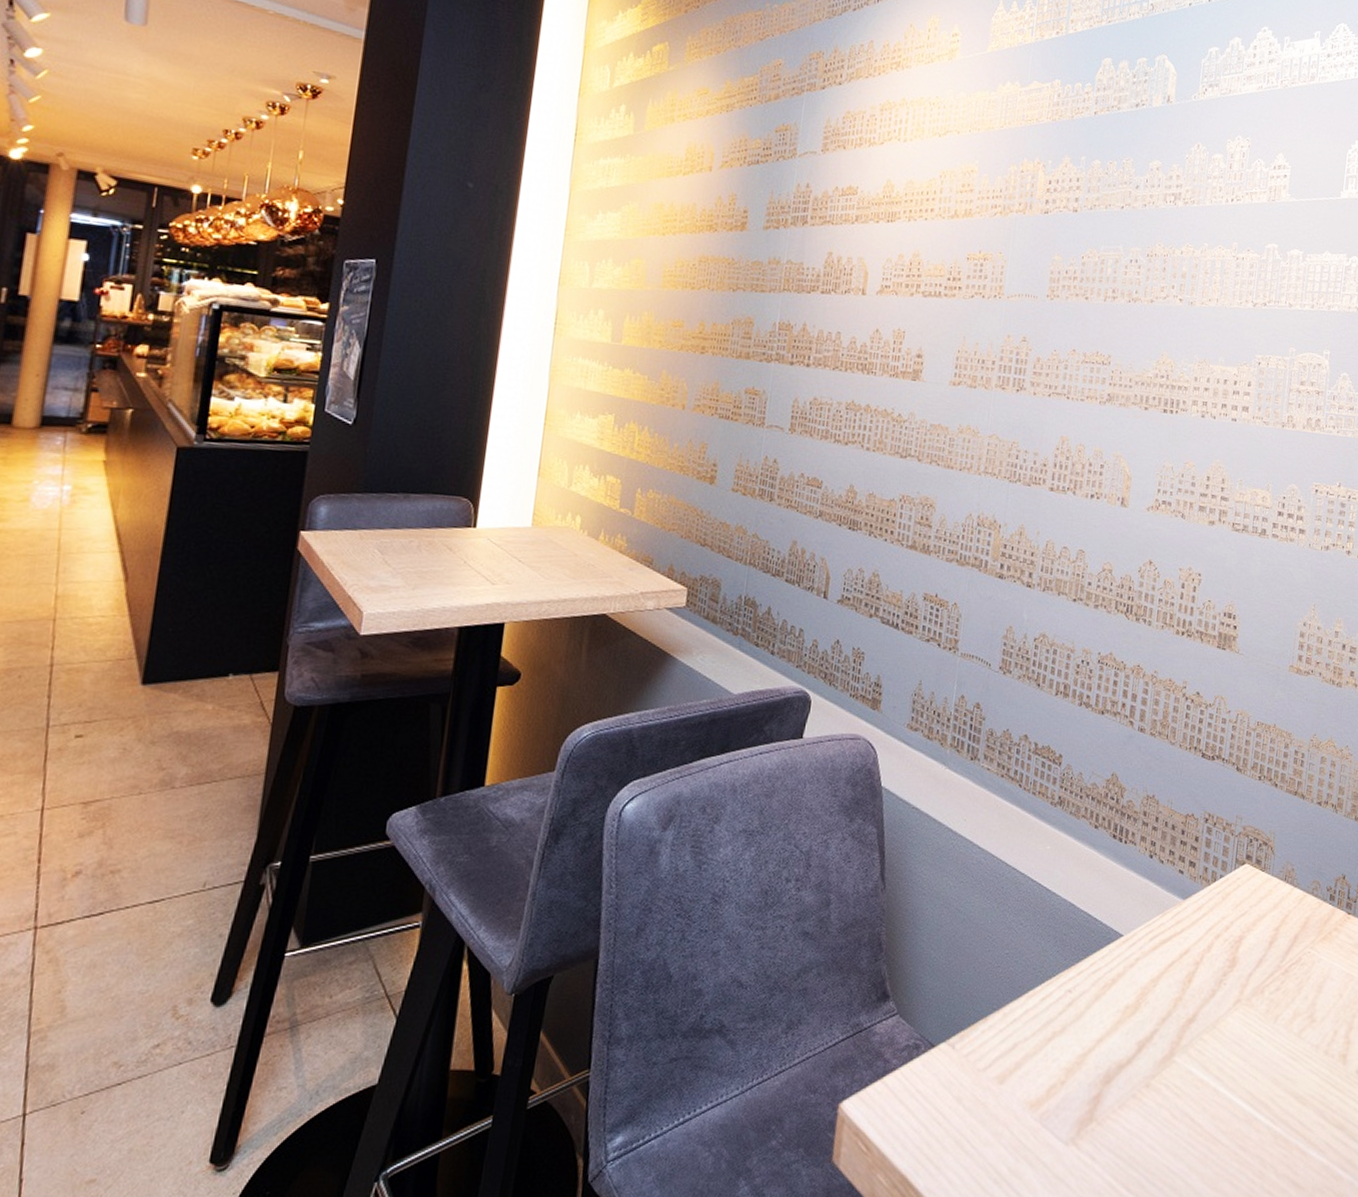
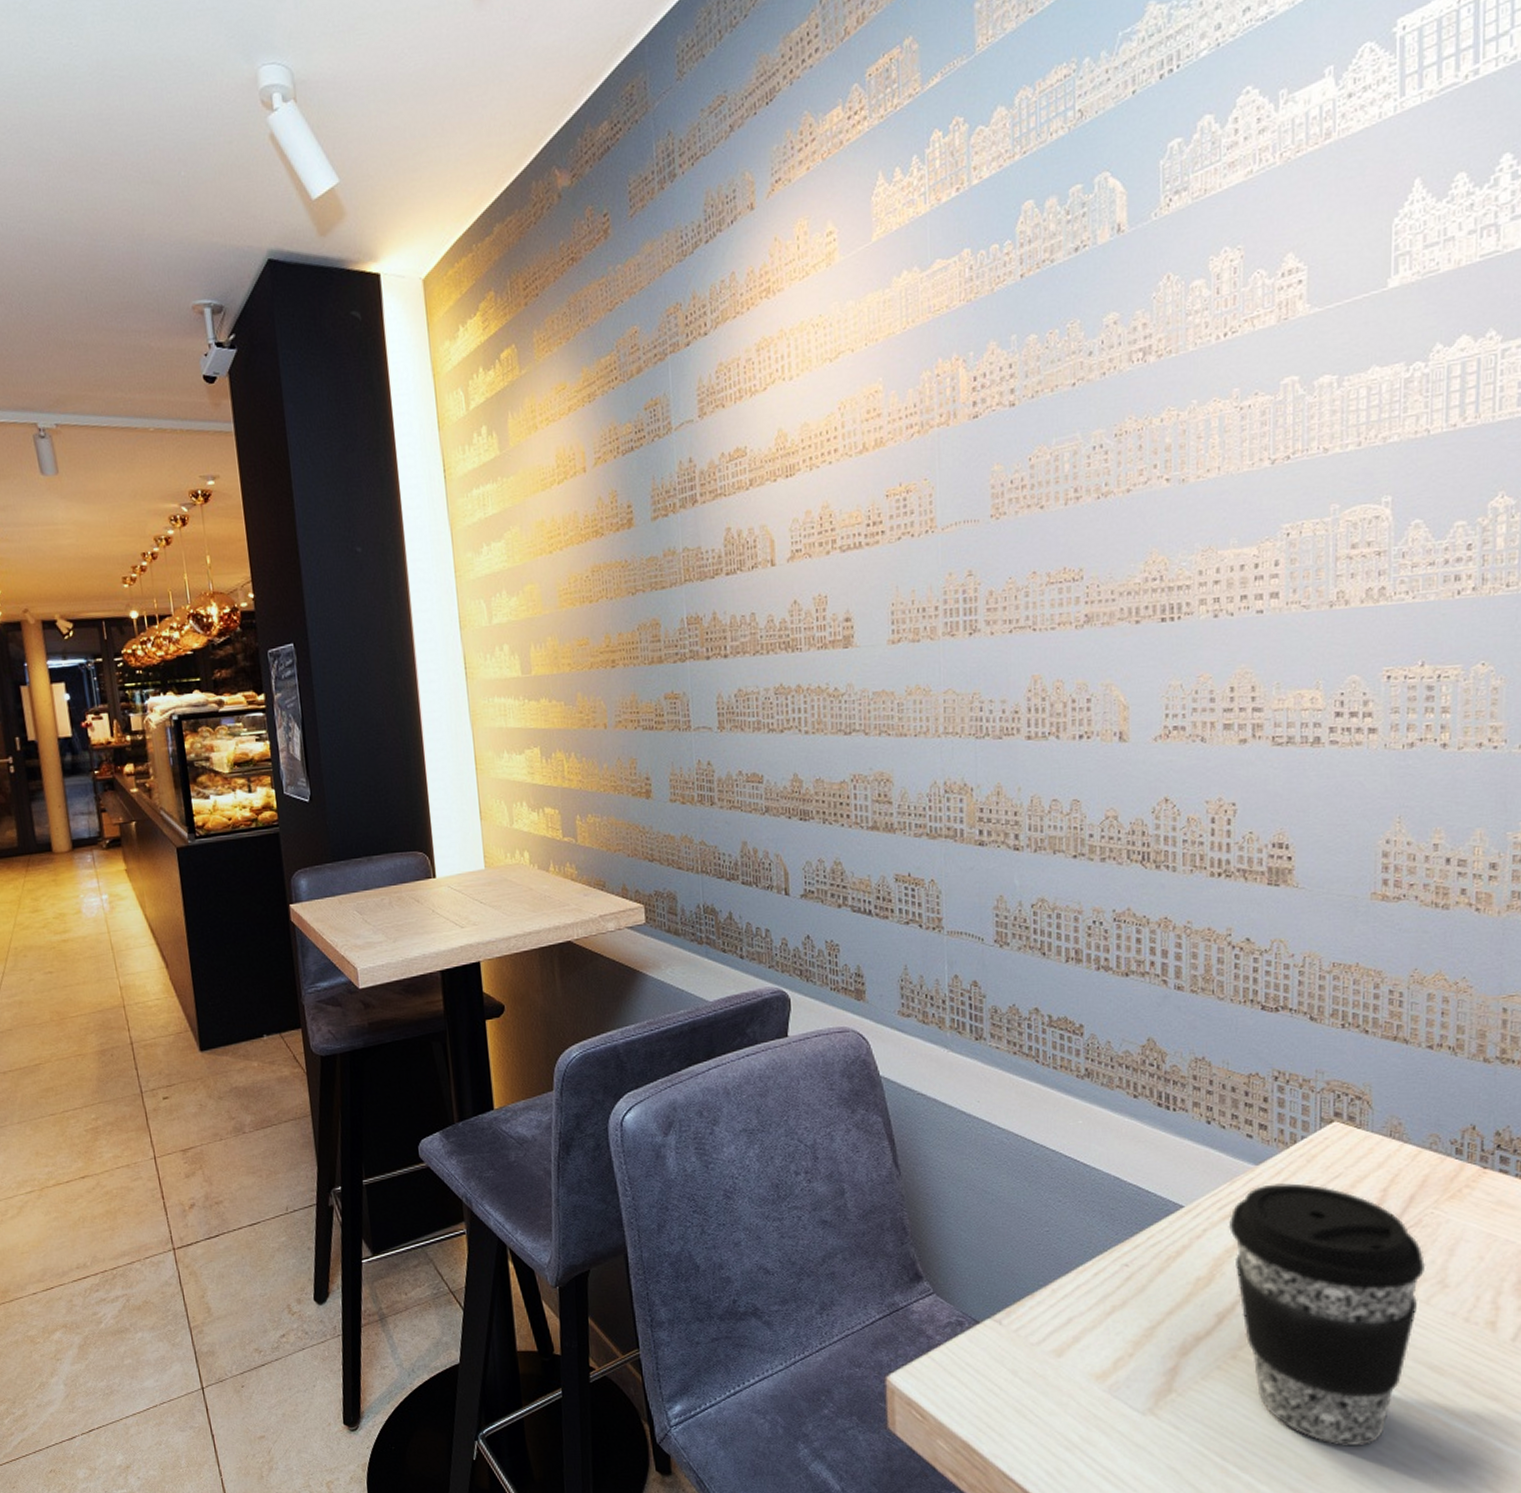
coffee cup: none [1156,918,1301,1174] -> present [1228,1183,1426,1445]

